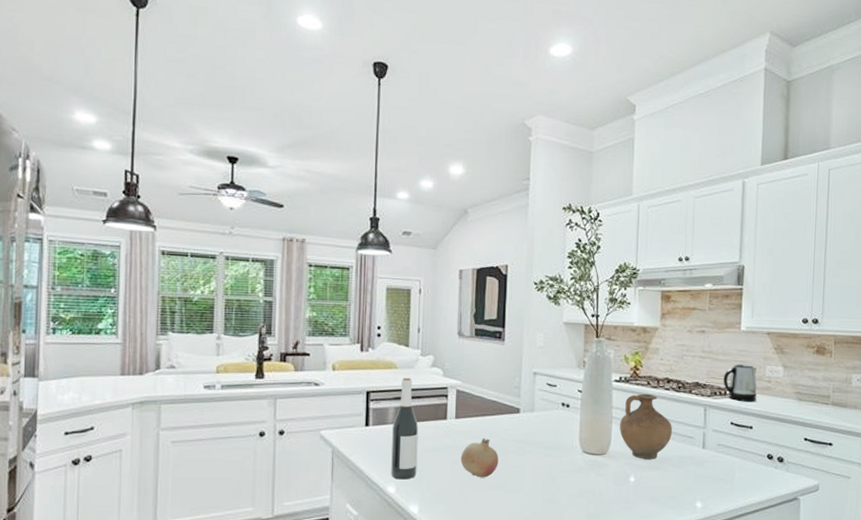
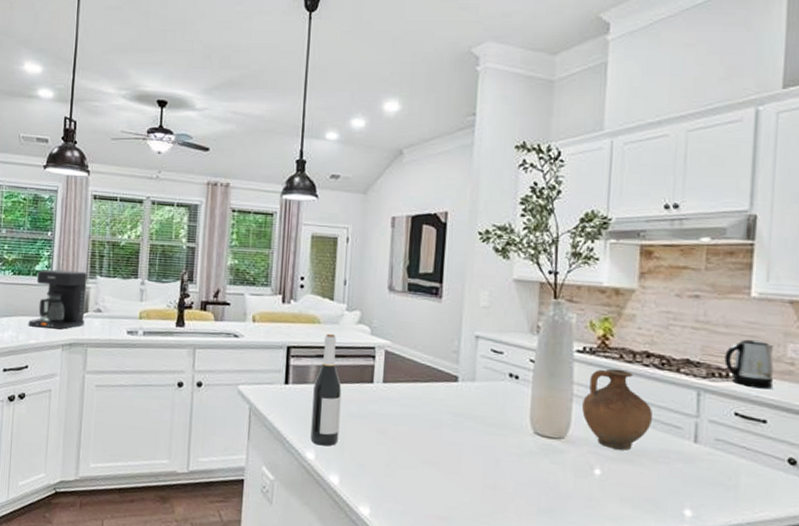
coffee maker: none [92,327,158,388] -> present [28,269,88,330]
fruit: present [460,437,499,478] -> none [387,406,432,453]

